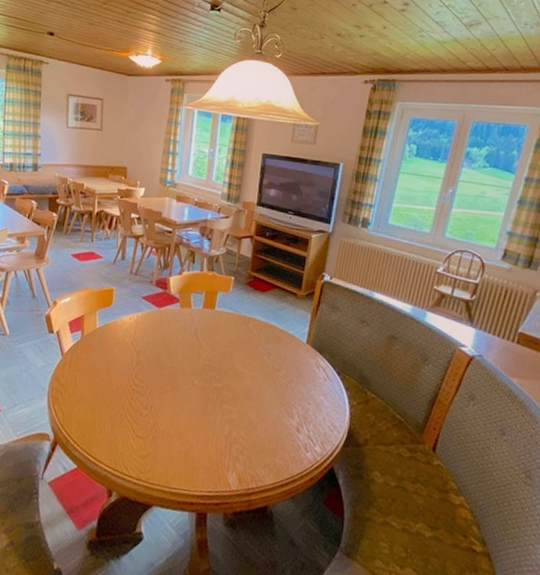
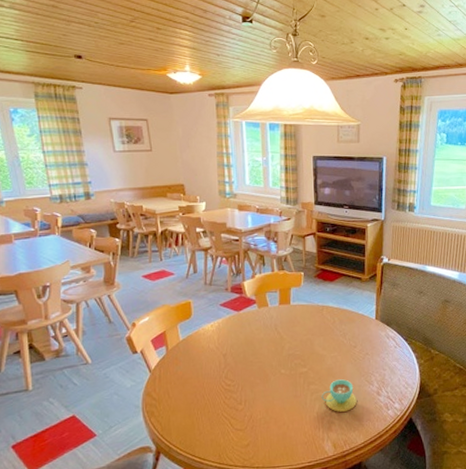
teacup: none [233,404,272,443] -> present [321,379,357,412]

